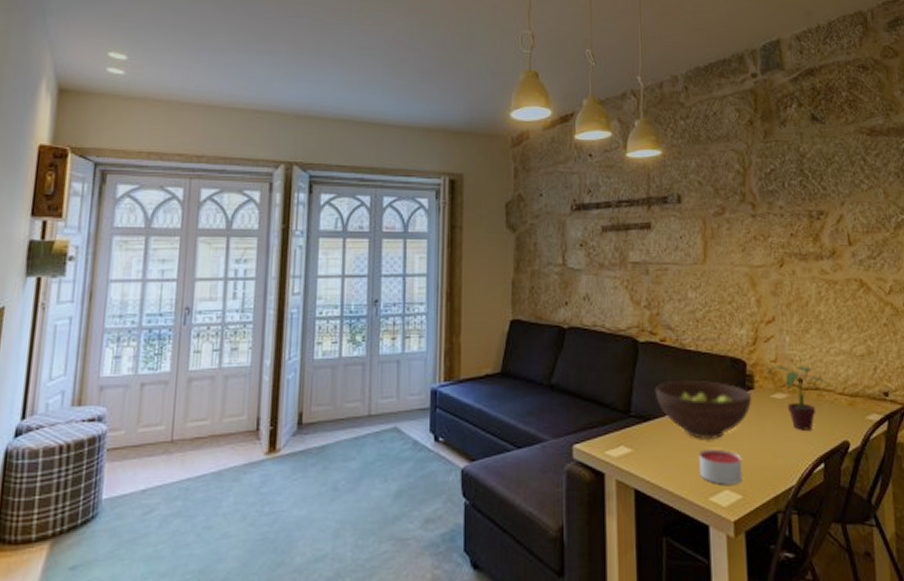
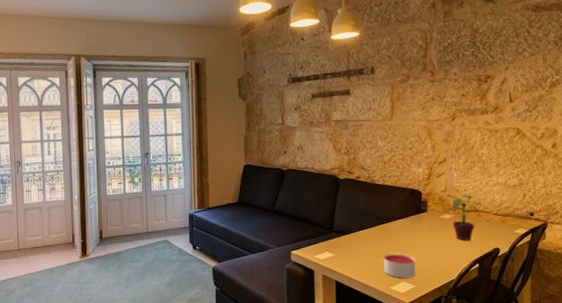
fruit bowl: present [654,379,752,441] -> none [351,205,426,248]

